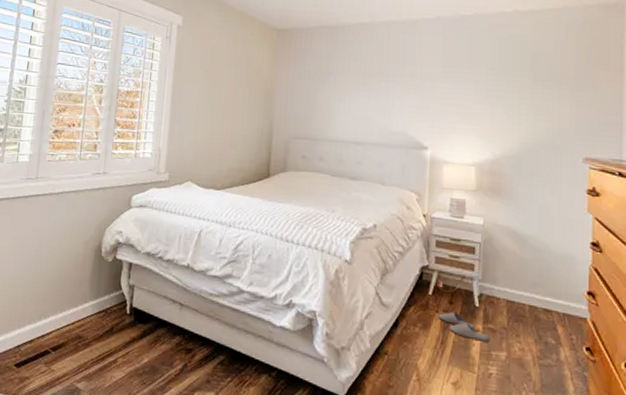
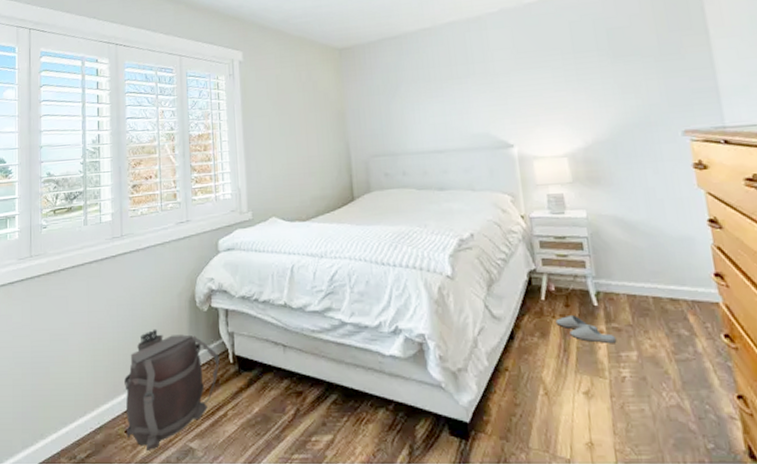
backpack: none [15,271,117,387] -> present [124,328,220,452]

